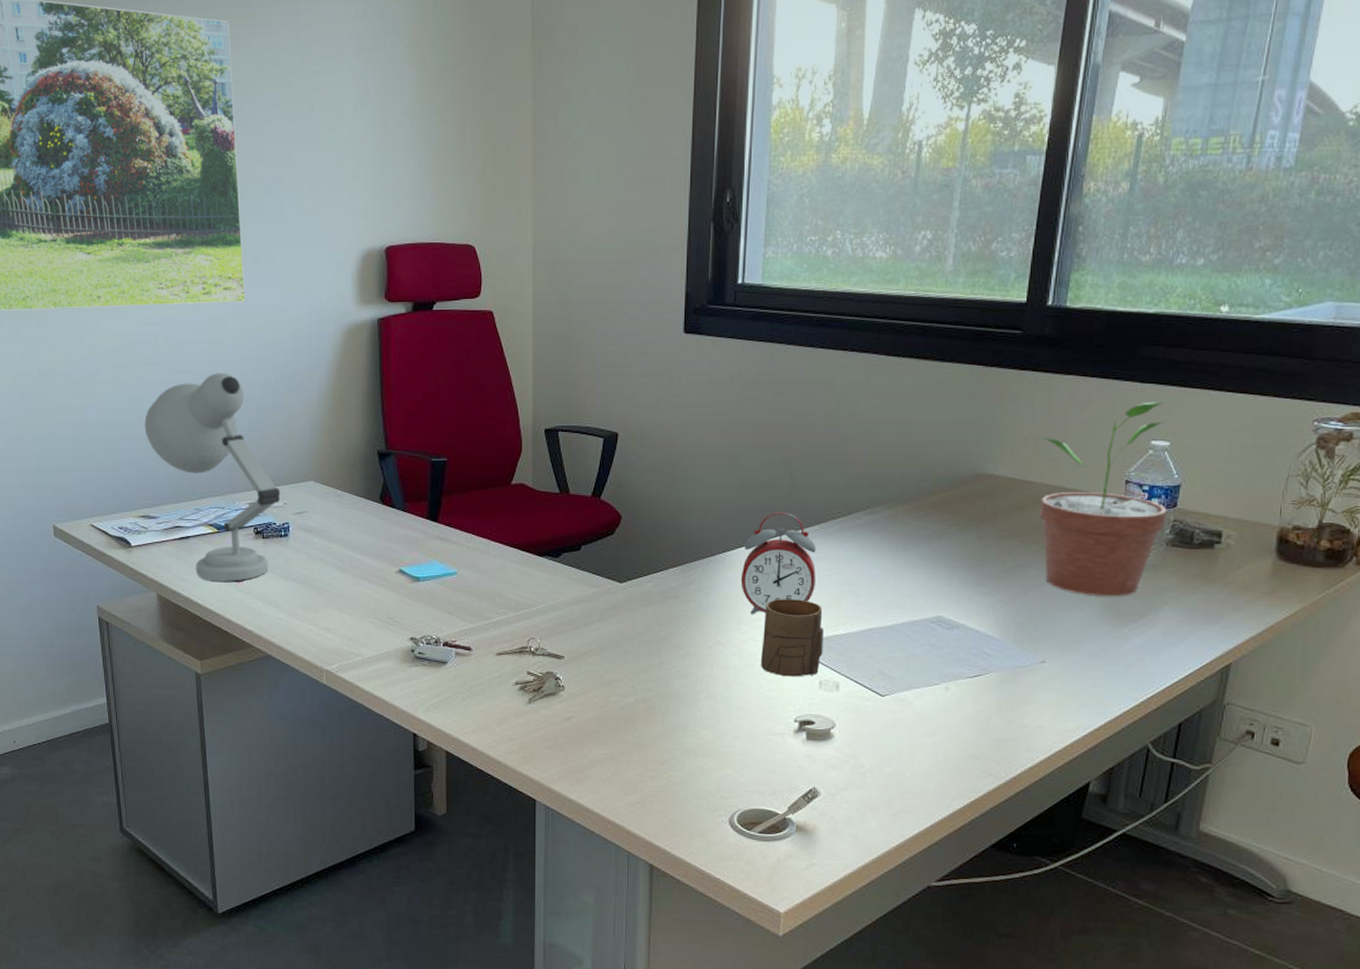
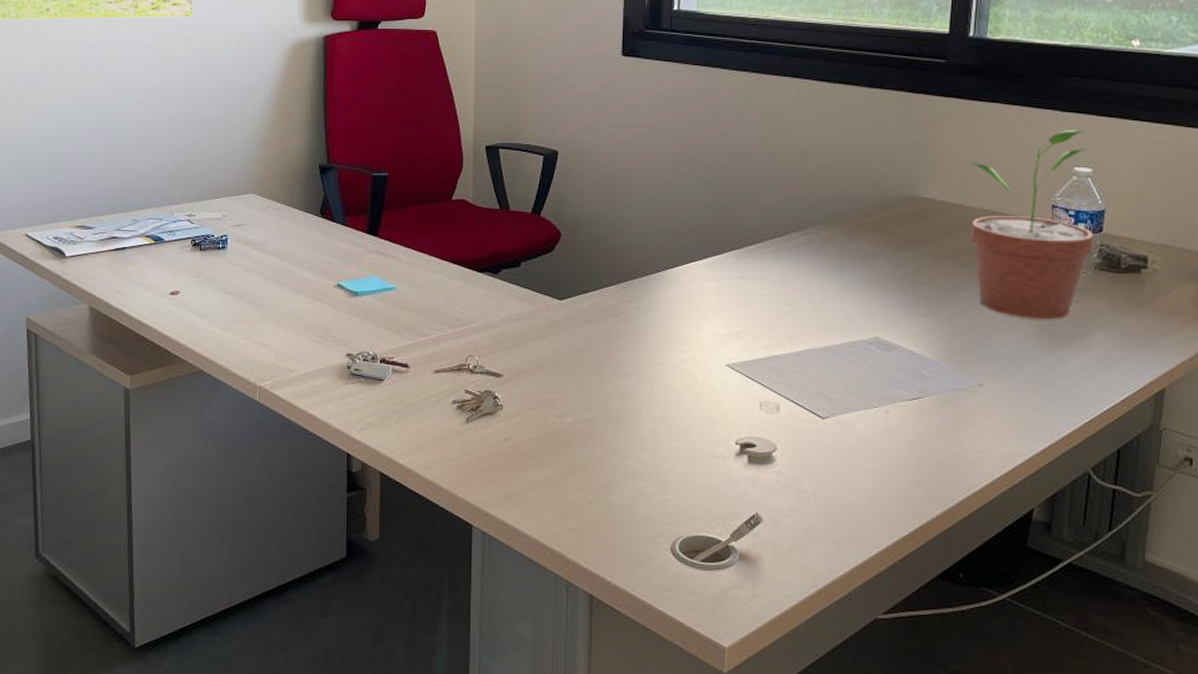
desk lamp: present [144,373,281,582] -> none [86,85,220,294]
alarm clock: present [740,512,816,614] -> none [680,231,754,333]
cup: present [761,599,824,677] -> none [701,318,763,398]

